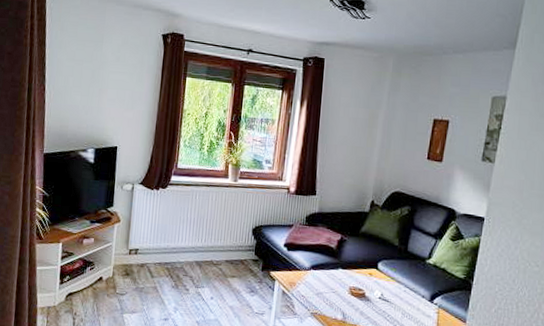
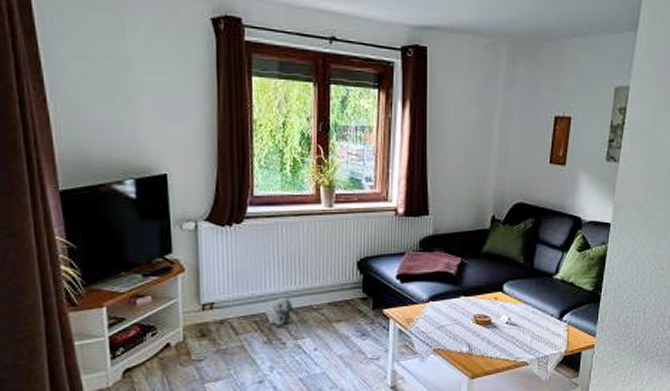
plush toy: none [176,251,198,274] -> present [265,298,294,325]

